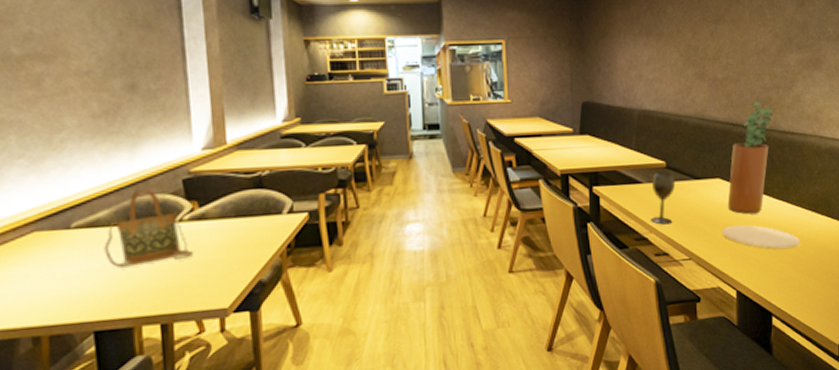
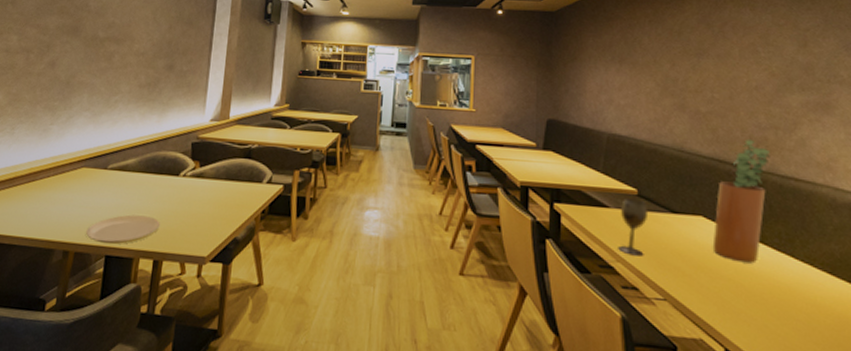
plate: none [59,275,161,319] -> present [86,214,160,245]
handbag: present [104,189,194,268] -> none [126,146,190,208]
plate: present [721,224,801,250] -> none [704,271,812,313]

